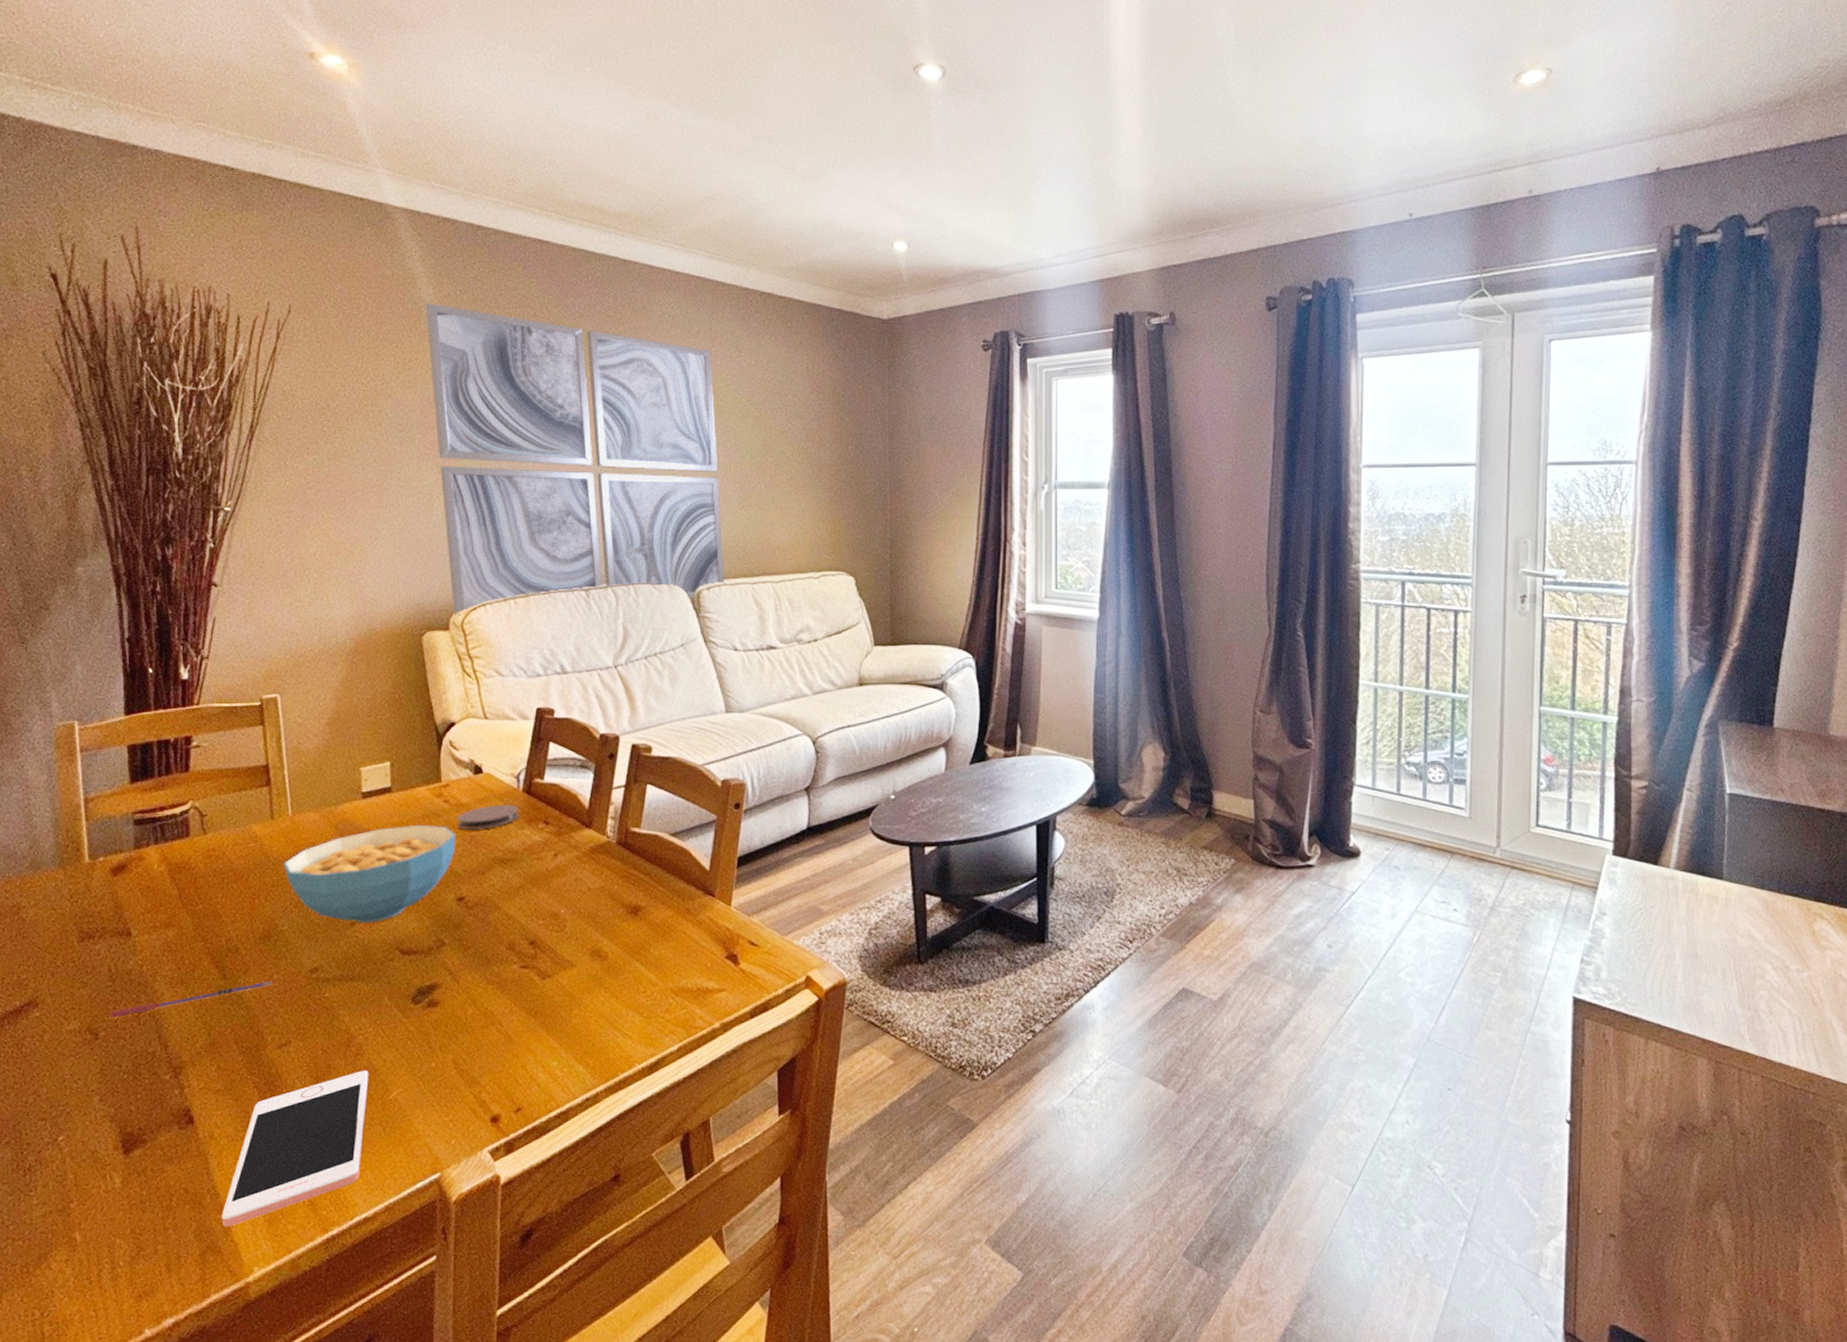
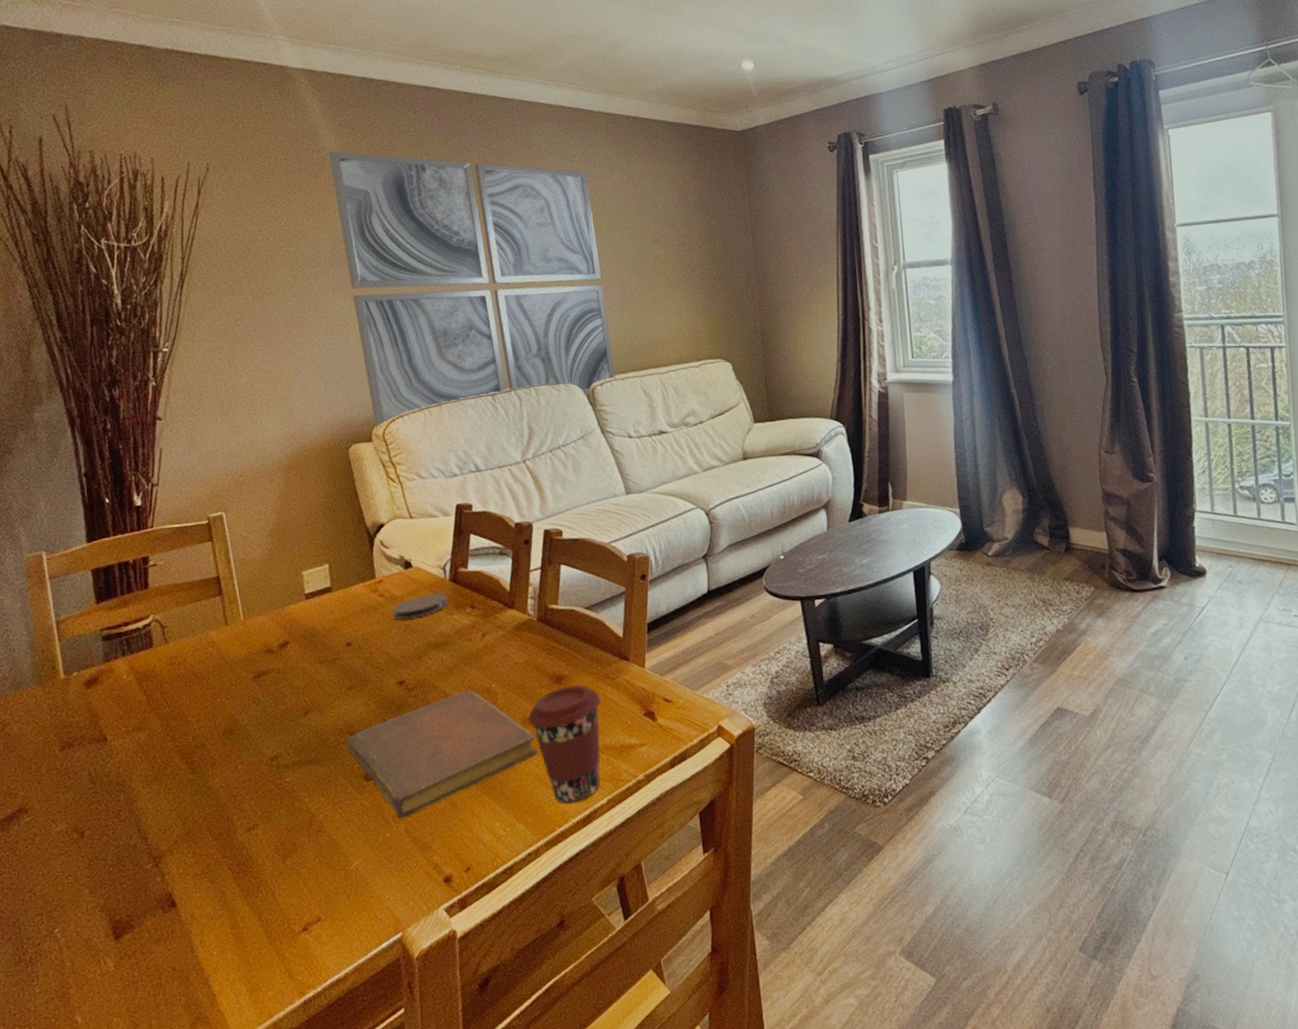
pen: present [110,981,273,1017] -> none [93,771,238,817]
cell phone: present [221,1070,369,1227] -> none [207,845,331,999]
cereal bowl: present [283,824,456,924] -> none [239,617,393,713]
notebook: none [395,914,605,1048] -> present [346,690,537,818]
coffee cup: none [597,917,680,1048] -> present [527,684,601,804]

